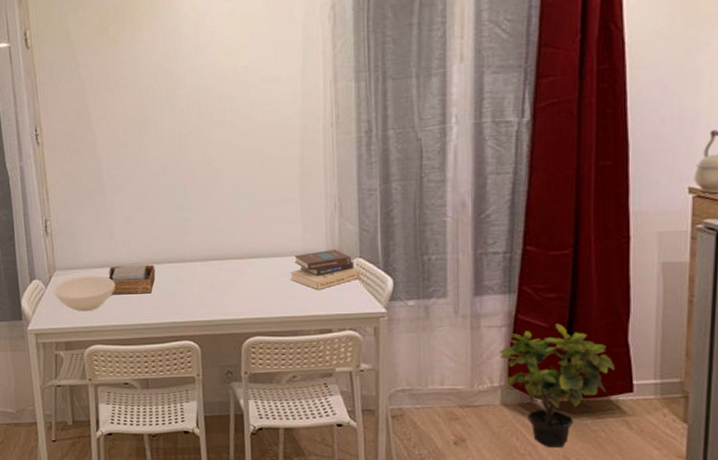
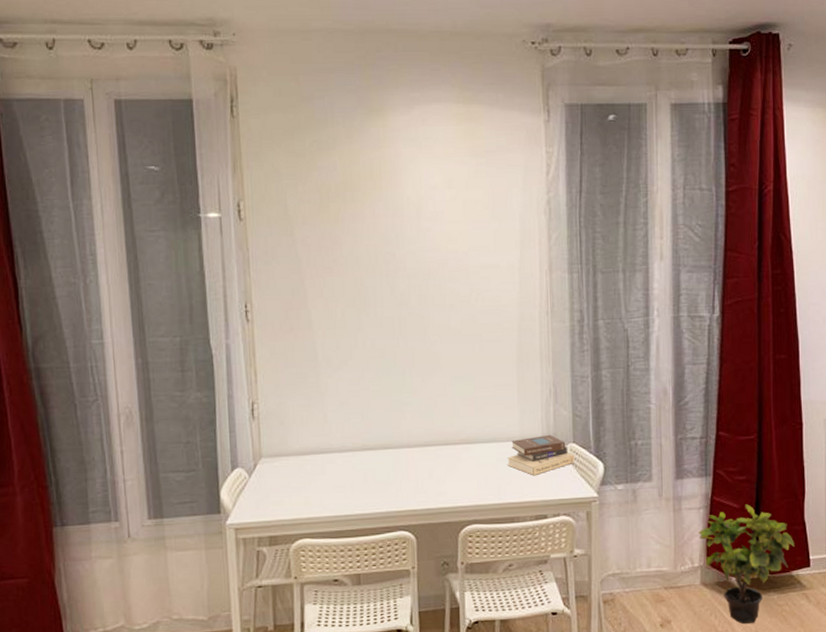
bowl: present [53,275,116,312] -> none [258,463,328,503]
napkin holder: present [107,265,156,295] -> none [318,451,371,484]

